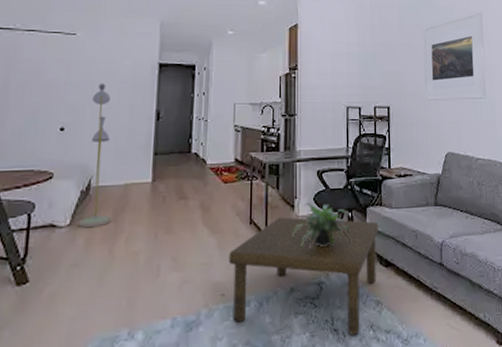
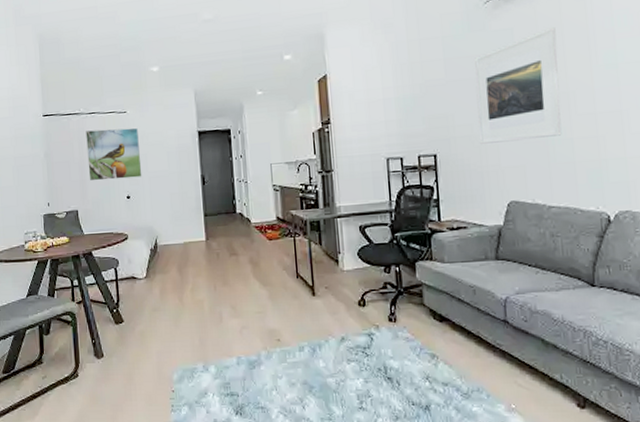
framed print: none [12,49,87,108] -> present [86,128,142,181]
floor lamp: present [78,83,111,228] -> none [148,154,177,280]
coffee table: present [228,217,379,337] -> none [280,271,431,386]
potted plant: present [293,201,352,249] -> none [339,256,401,302]

